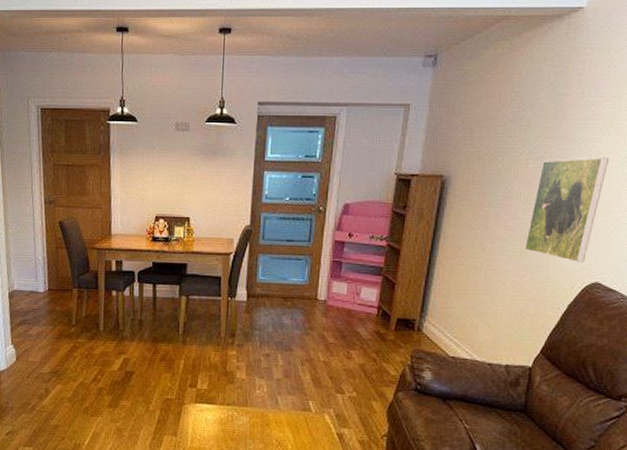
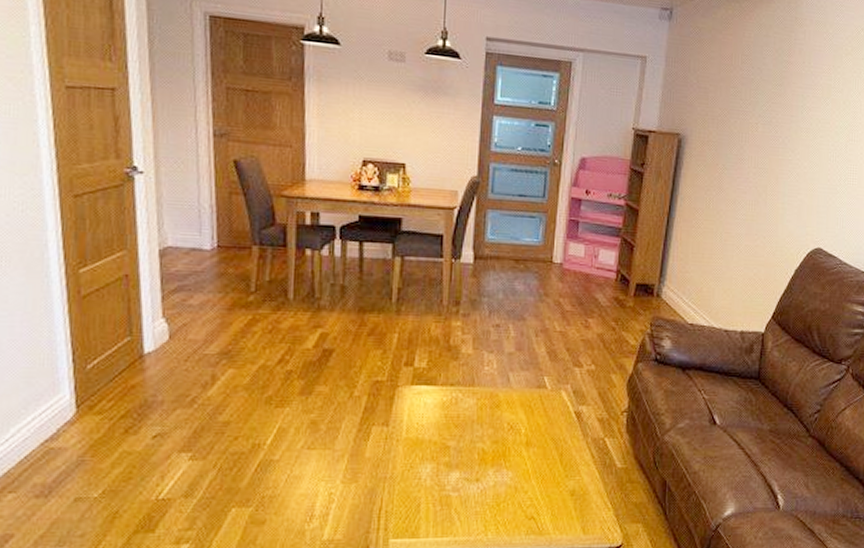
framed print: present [525,157,610,263] -> none [756,125,828,229]

